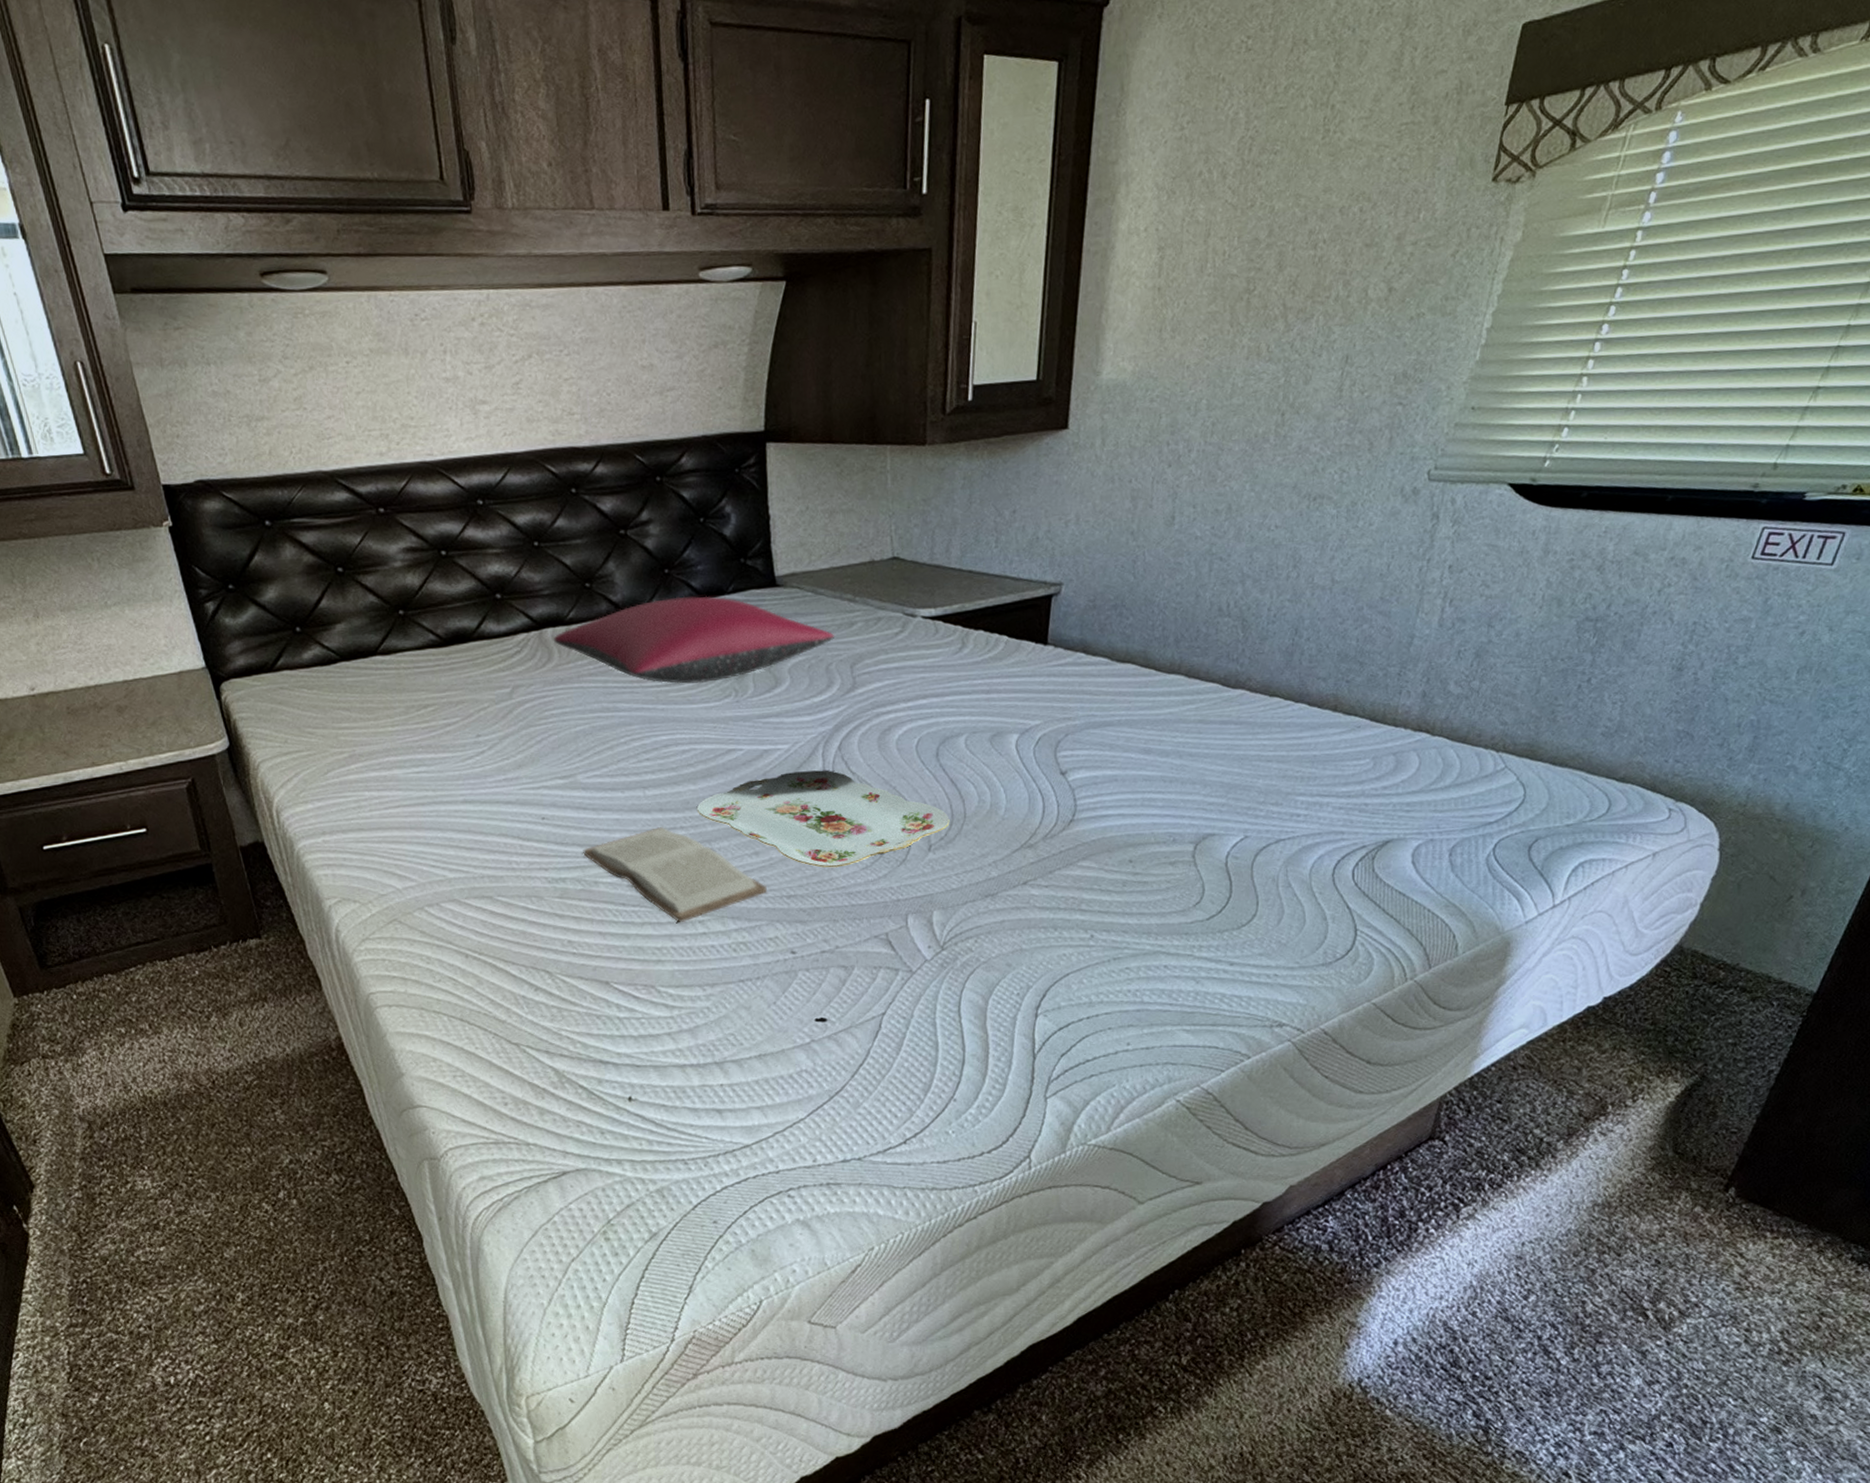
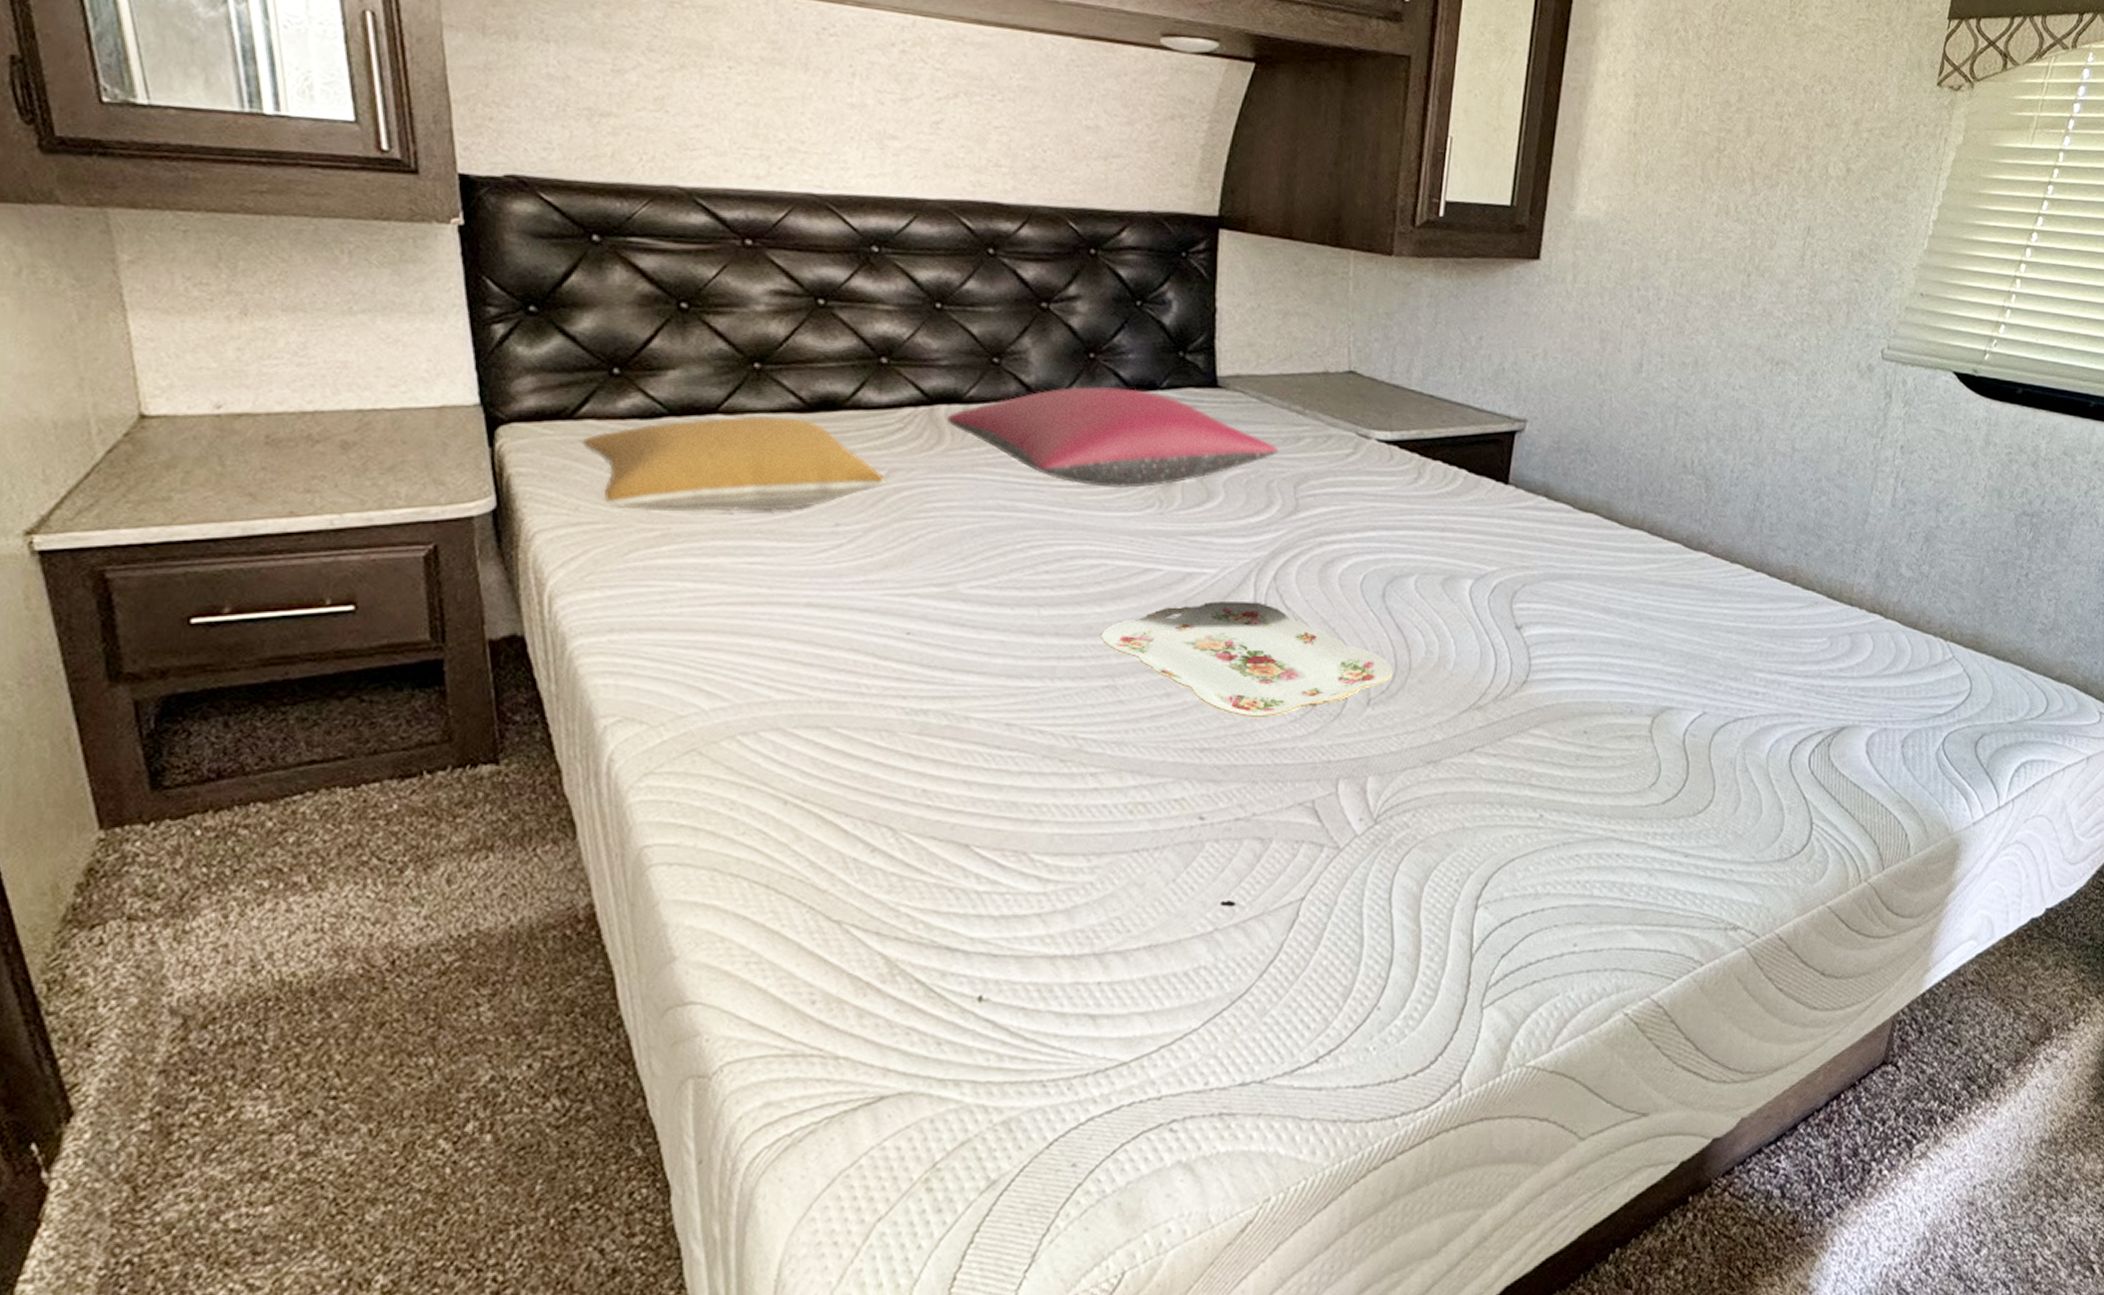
pillow: none [281,652,511,738] -> present [582,416,885,512]
book: present [583,827,767,923] -> none [954,655,1176,775]

